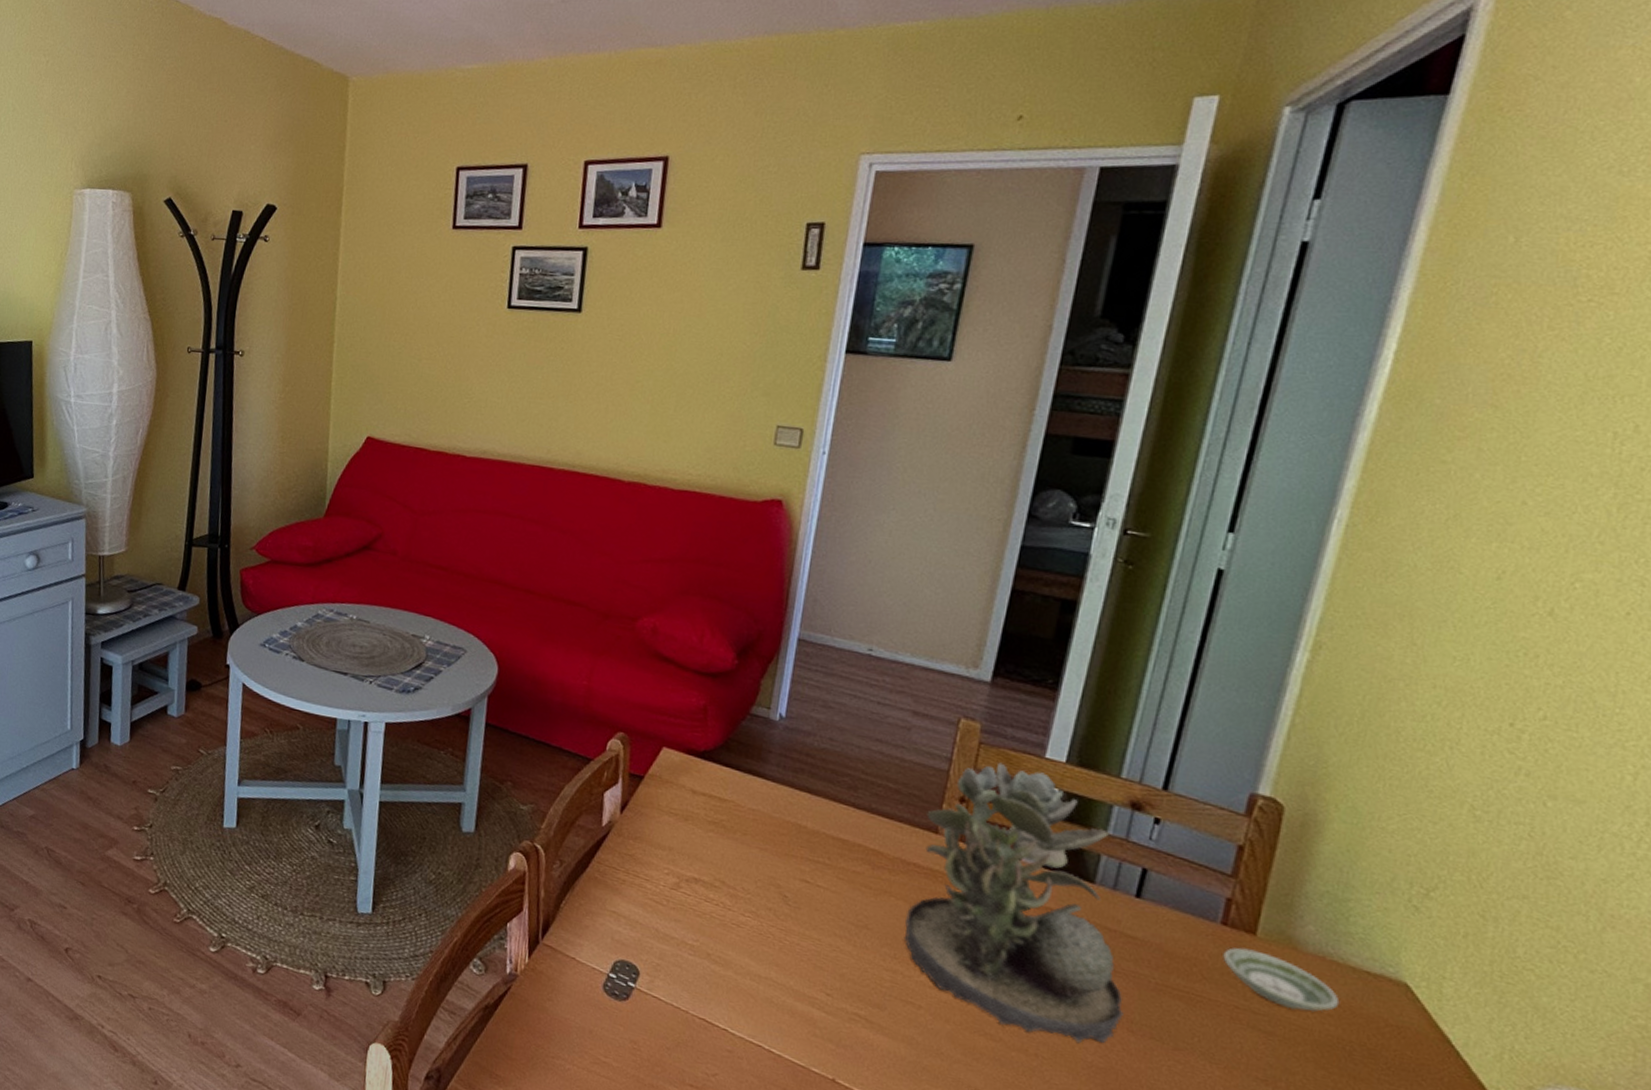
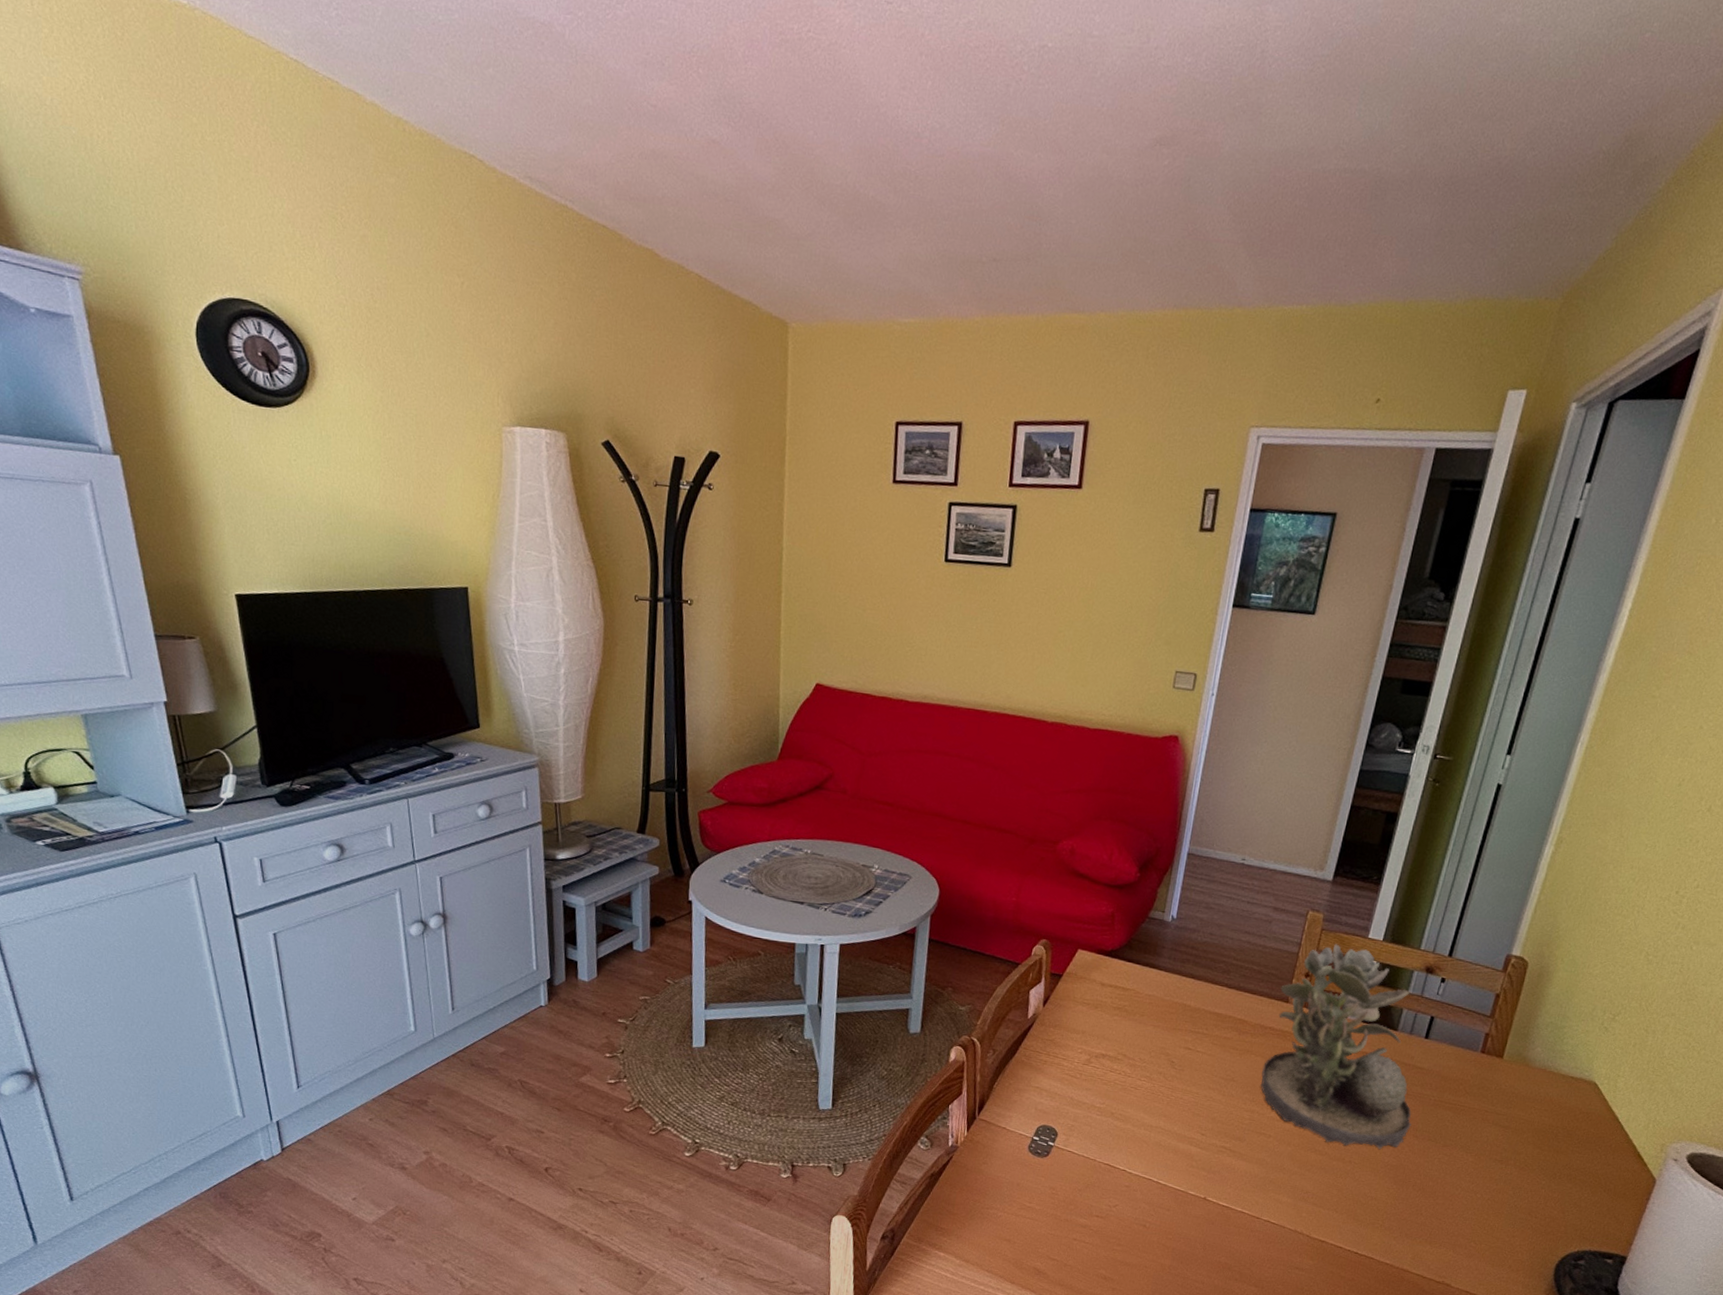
saucer: present [1222,947,1340,1012] -> none [1480,1068,1553,1109]

